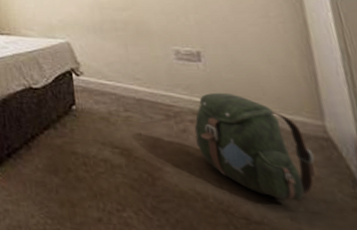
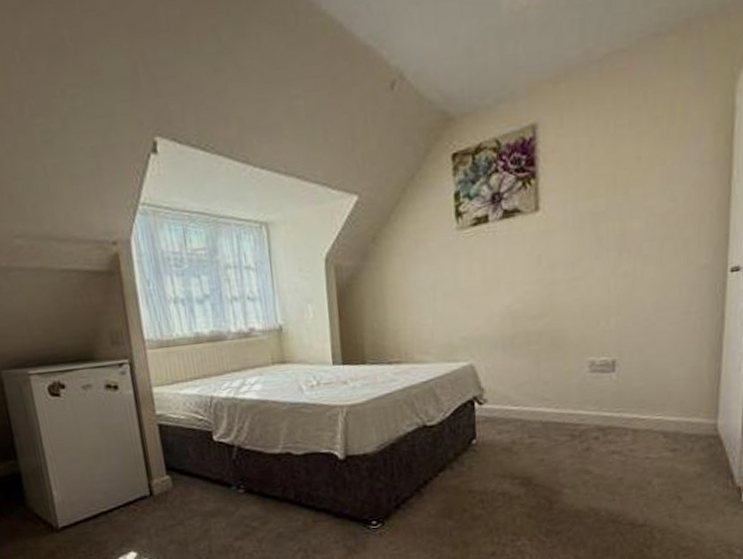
backpack: present [194,92,316,201] -> none [597,402,701,500]

